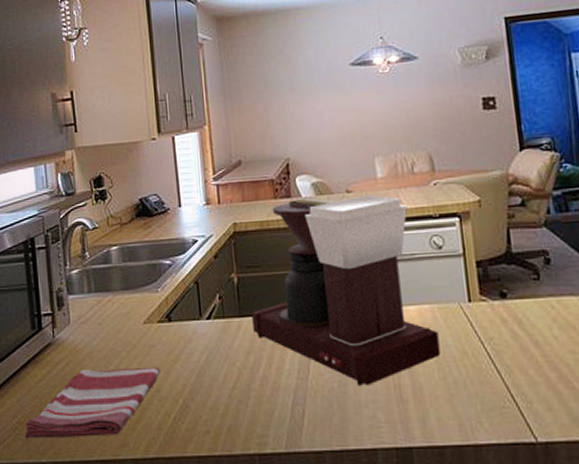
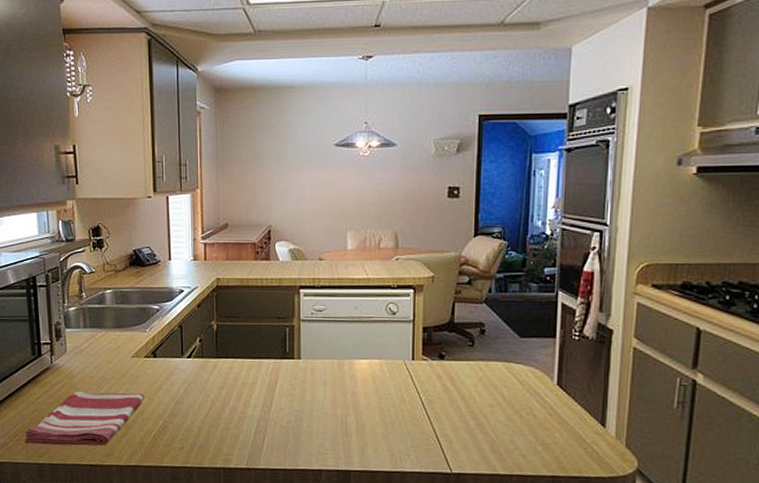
coffee maker: present [252,195,441,386] -> none [227,261,383,421]

